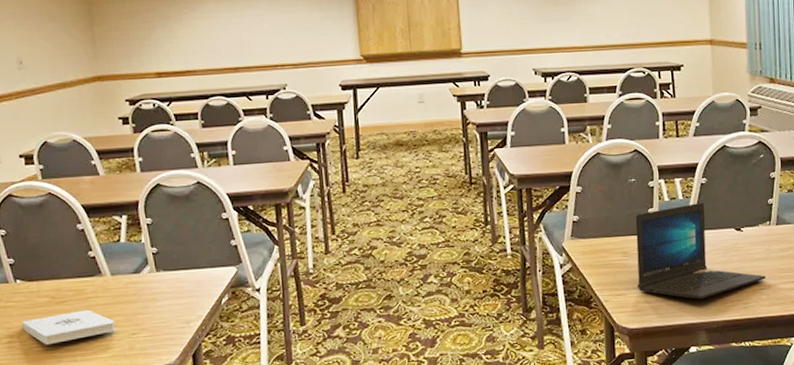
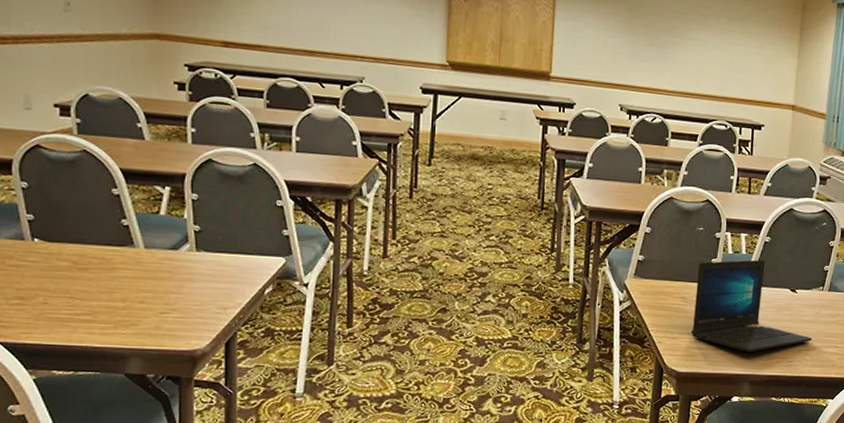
notepad: present [21,310,116,346] -> none [34,280,143,313]

